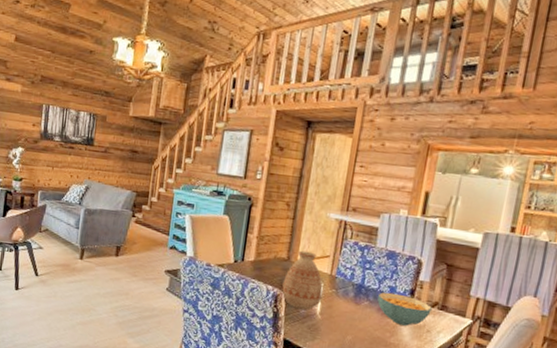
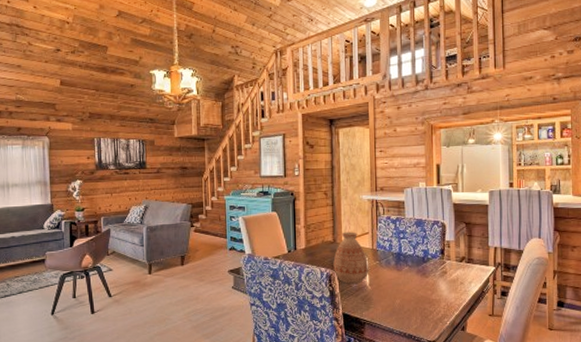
cereal bowl: present [377,292,432,326] -> none [415,255,461,282]

